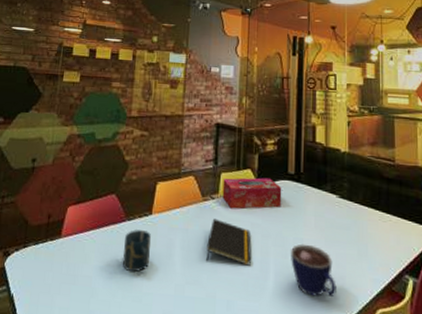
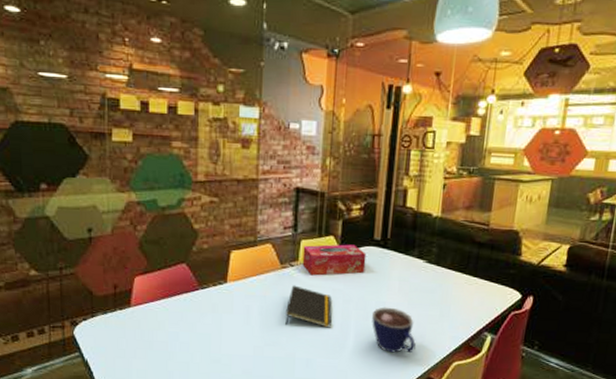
cup: present [123,230,151,273] -> none [199,298,227,337]

